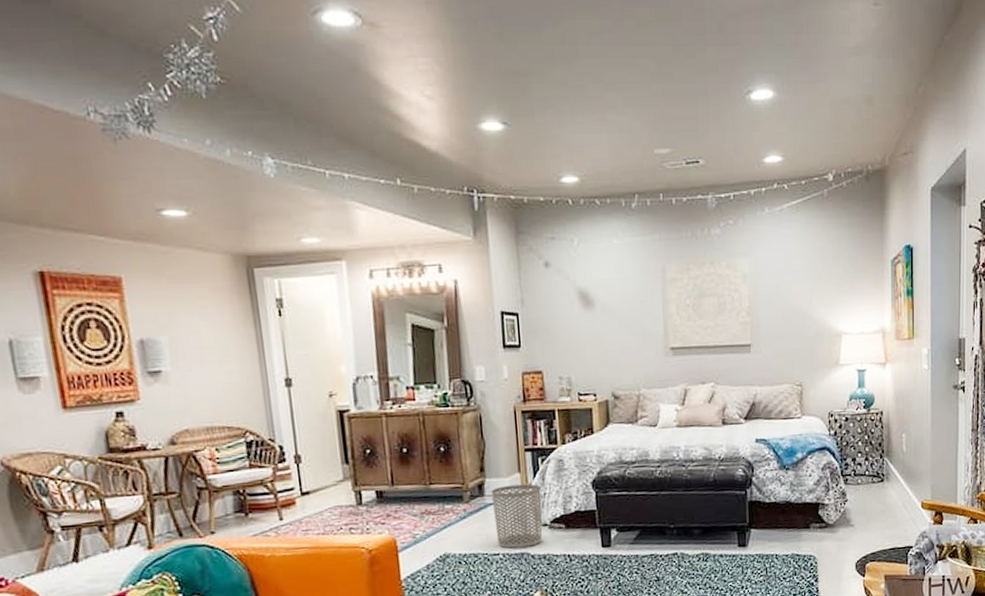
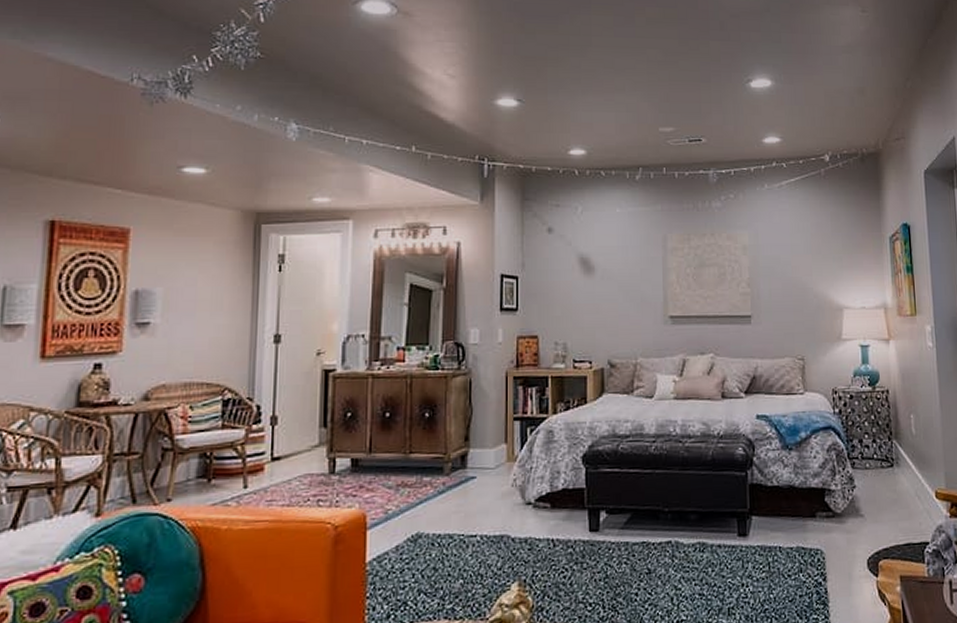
waste bin: present [491,483,543,549] -> none [474,456,527,530]

